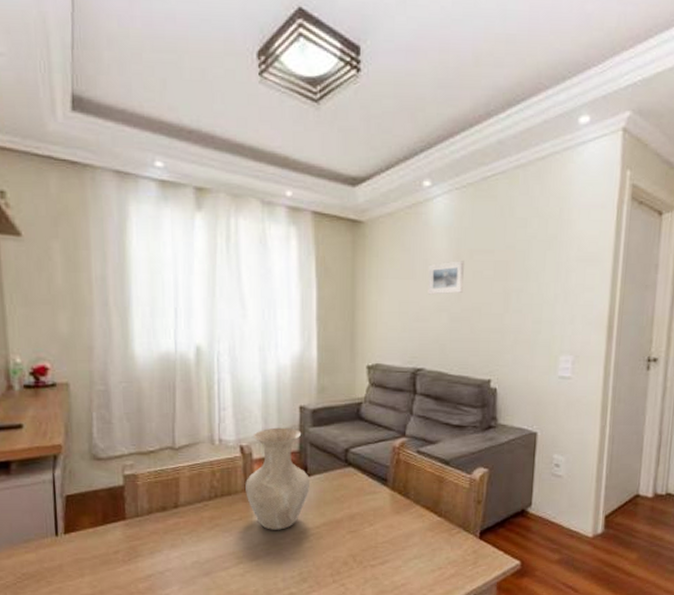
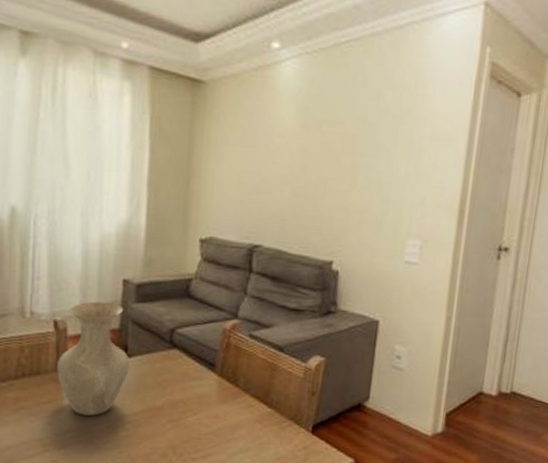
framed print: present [428,261,464,295] -> none [270,130,311,166]

